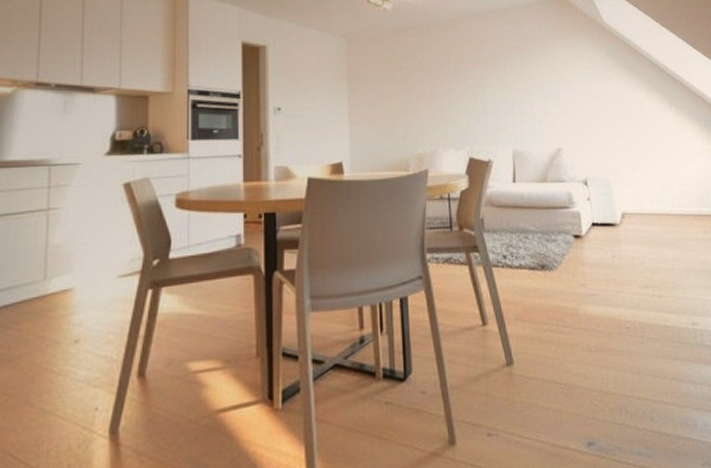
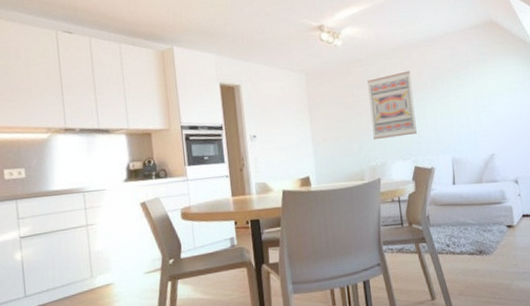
wall art: none [418,45,473,122] -> present [366,70,417,139]

